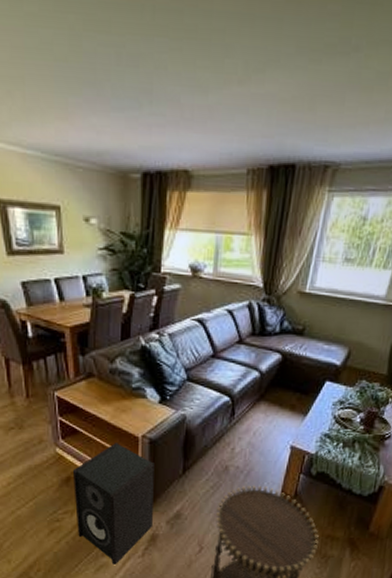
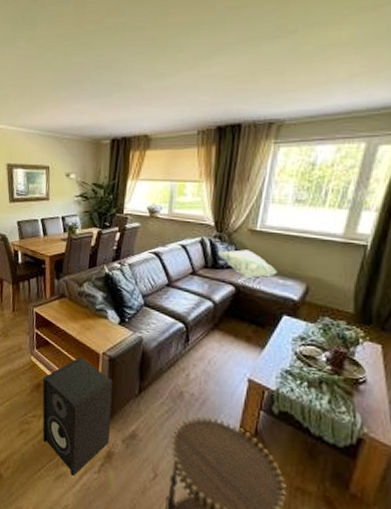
decorative pillow: none [266,314,324,346] -> present [218,249,278,279]

